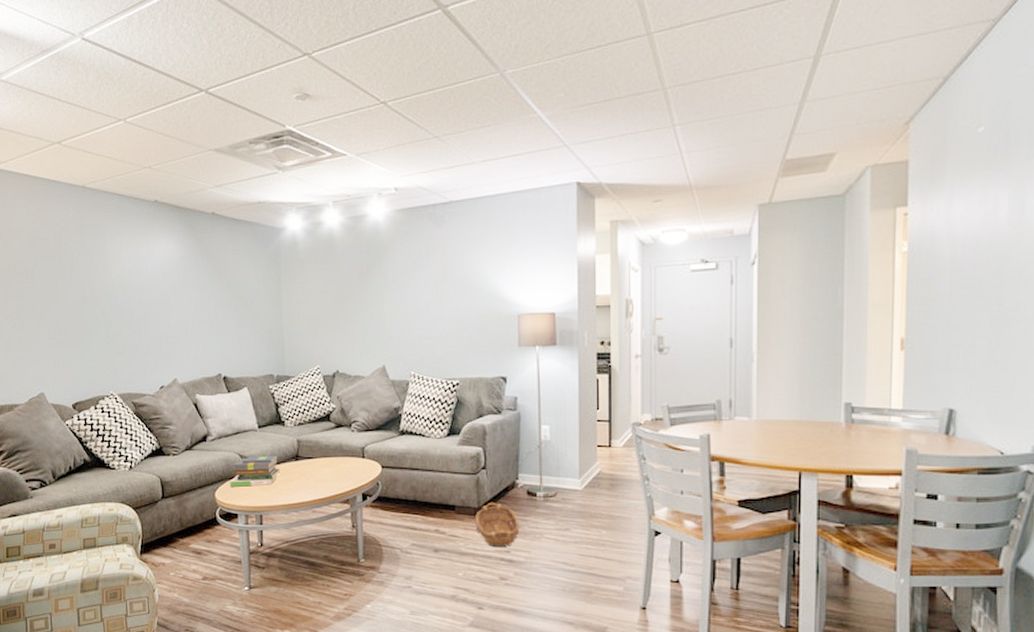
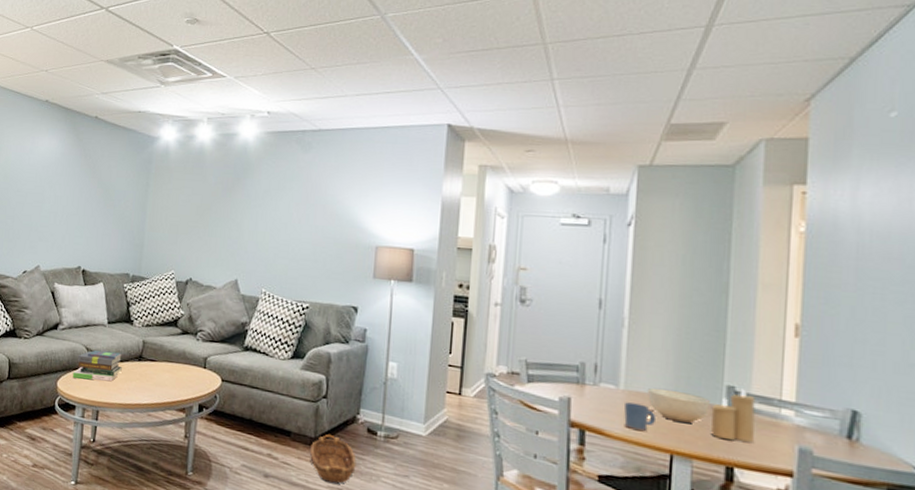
mug: none [758,431,785,456] -> present [624,402,656,432]
bowl: none [776,413,830,443] -> present [647,387,710,424]
candle: none [832,404,870,452] -> present [711,389,756,444]

